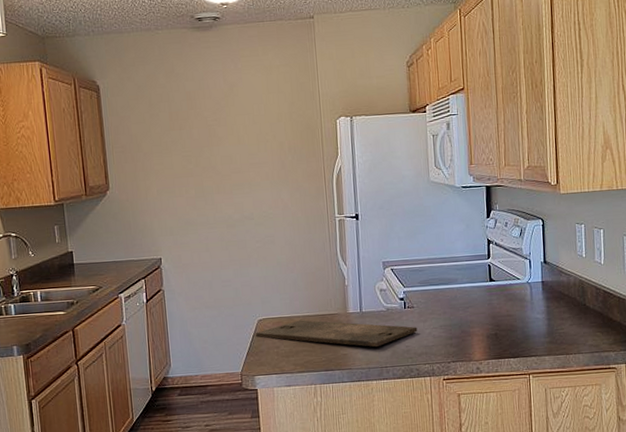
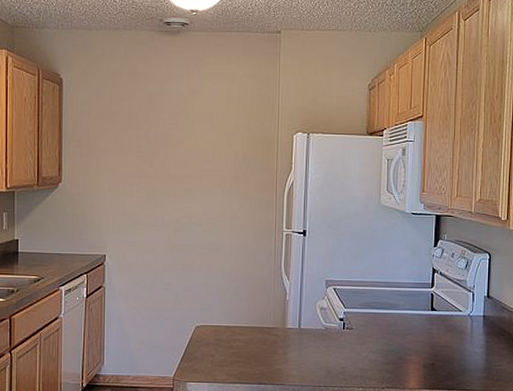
cutting board: present [256,319,418,348] -> none [192,330,354,366]

